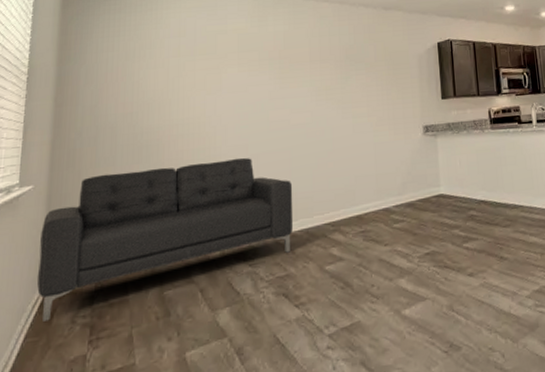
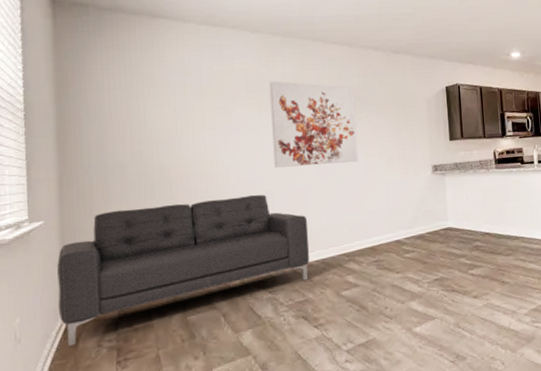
wall art: none [261,40,347,129] -> present [269,81,359,168]

